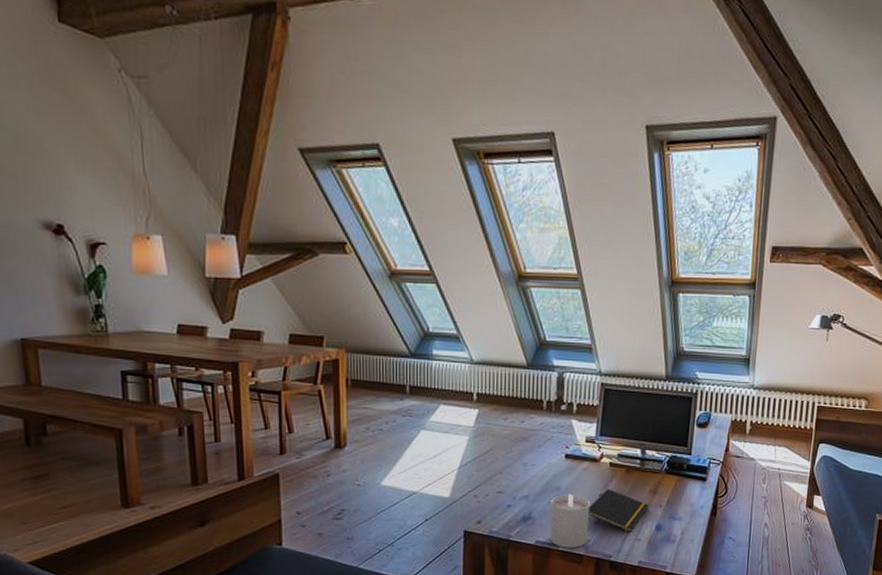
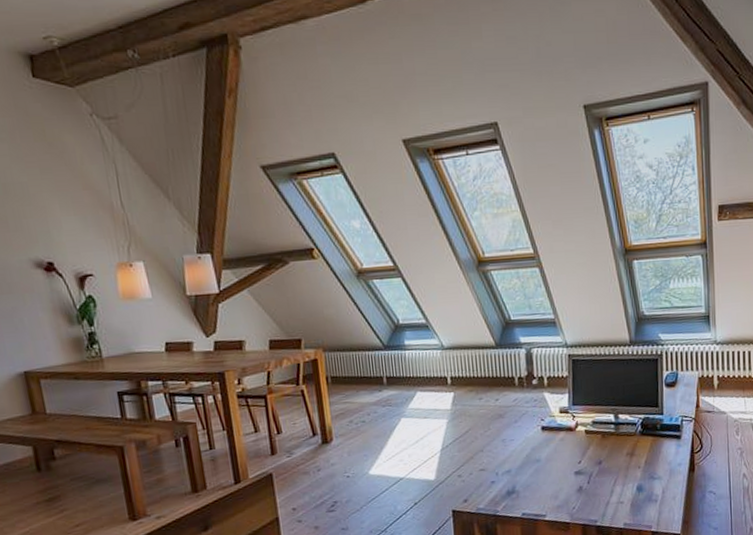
candle: present [550,493,591,548] -> none [532,464,572,518]
notepad: present [589,489,649,533] -> none [570,456,628,496]

